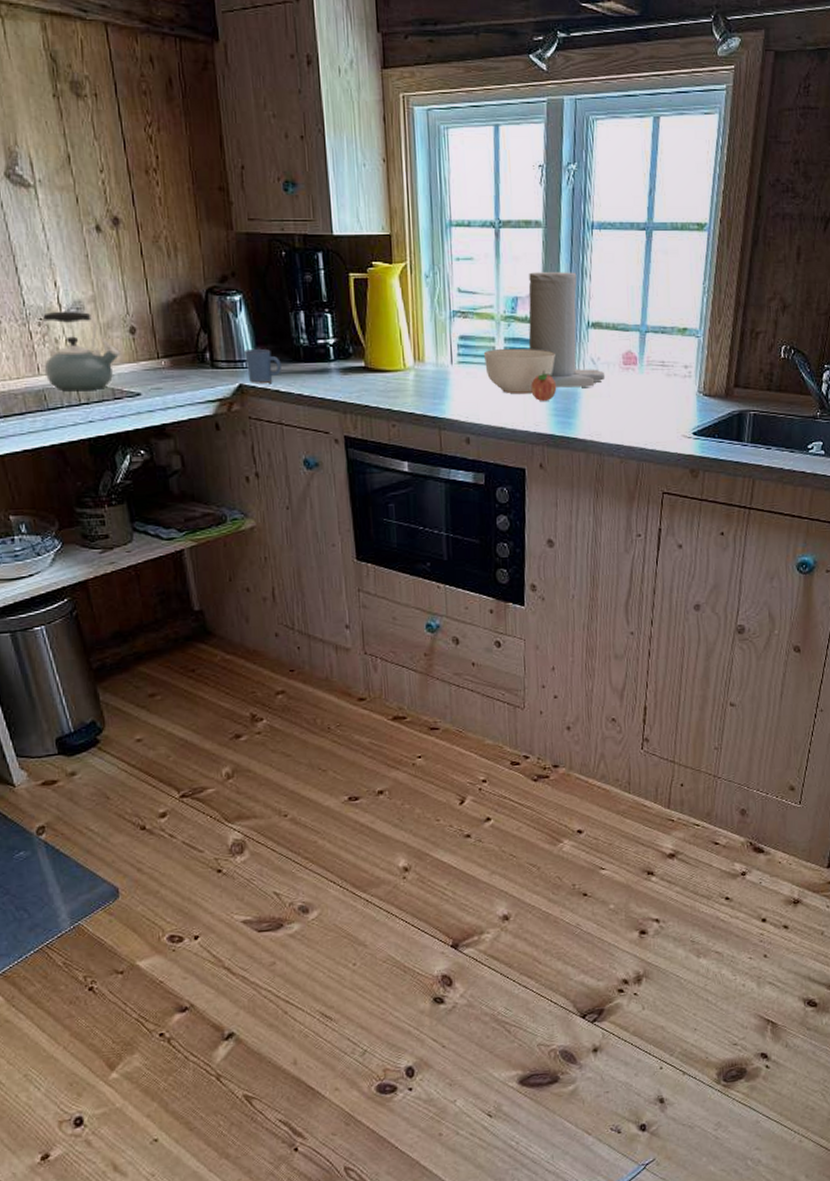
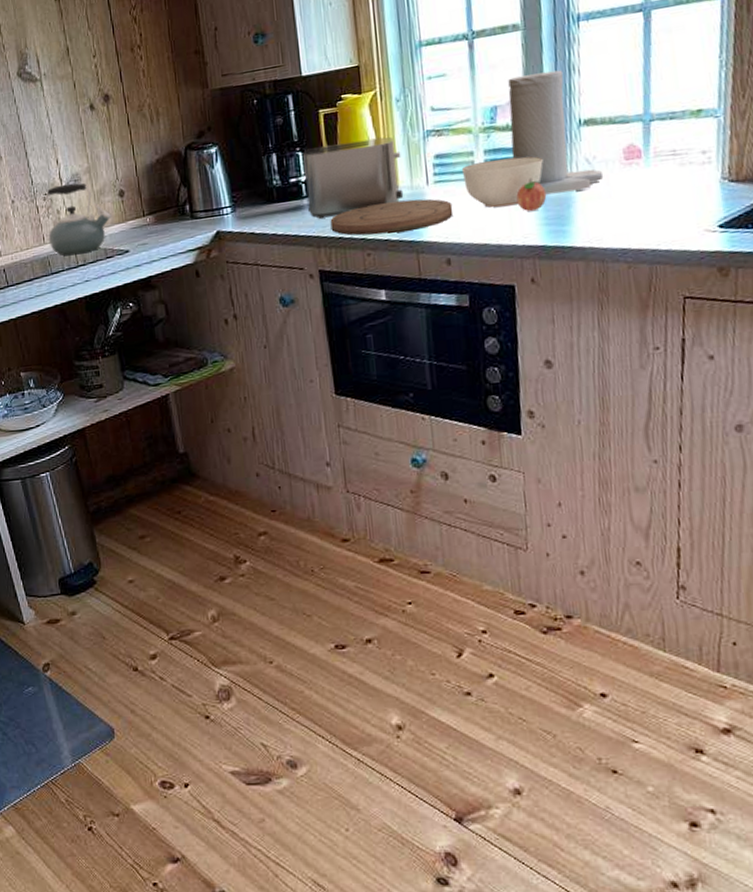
mug: present [244,348,281,385] -> none [221,194,256,230]
toaster: none [331,310,429,384] -> present [302,136,404,219]
cutting board: none [357,376,474,407] -> present [330,199,453,236]

